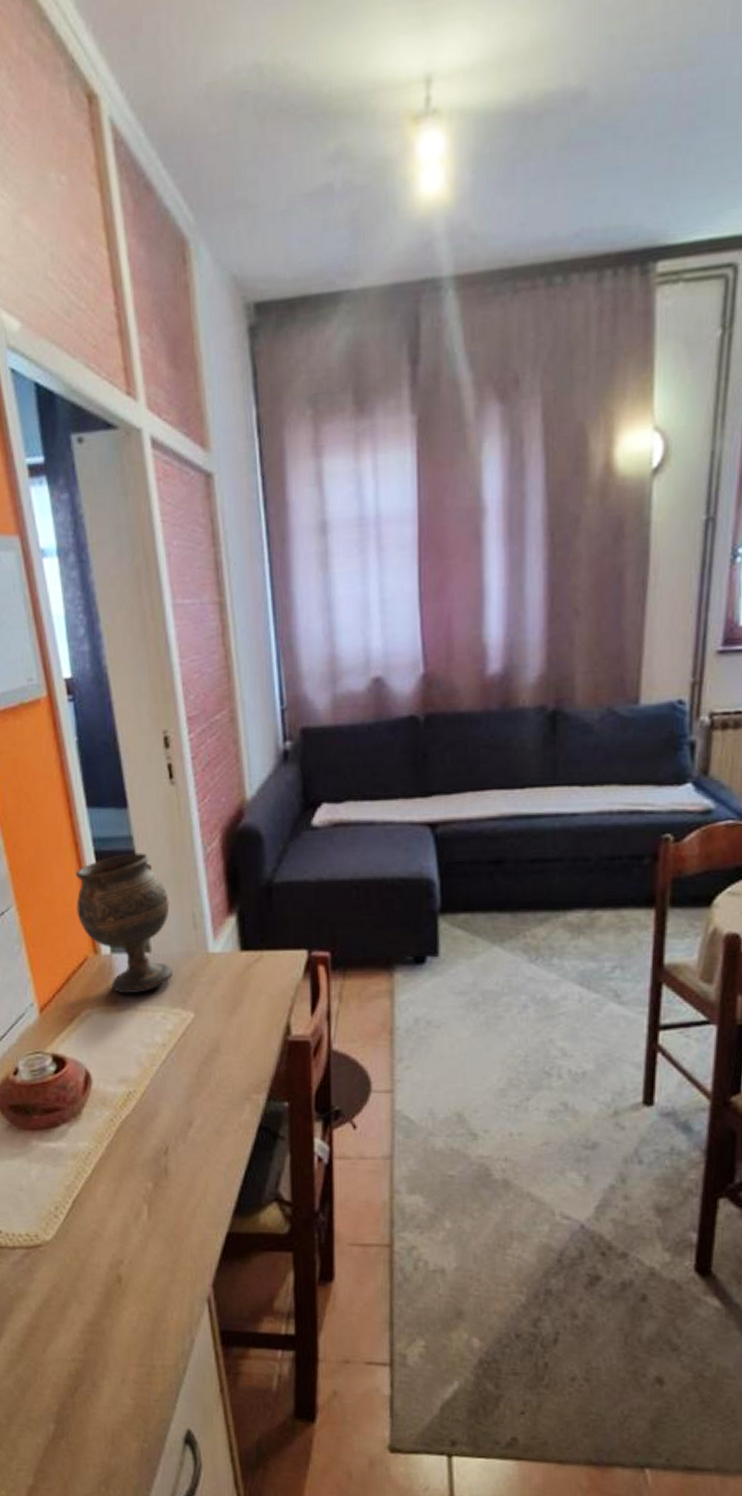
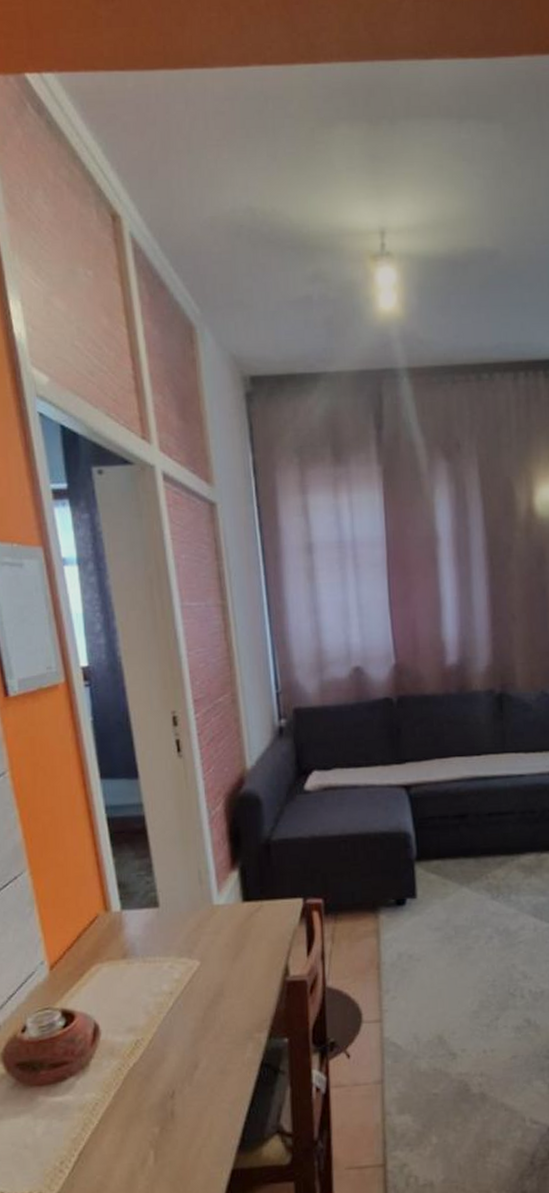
goblet: present [76,853,173,994] -> none [88,818,180,948]

